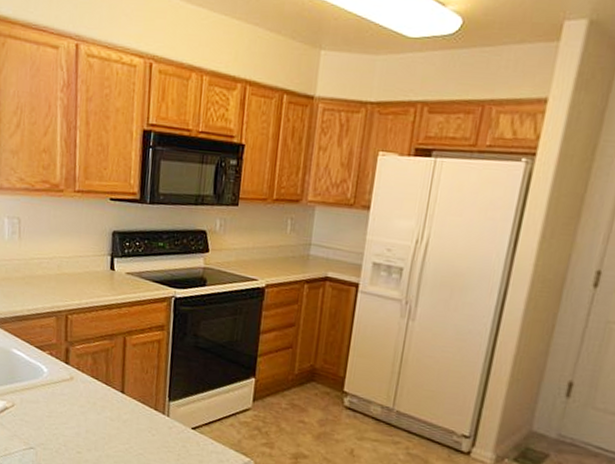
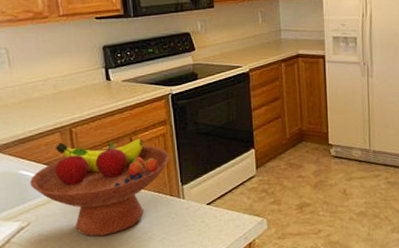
fruit bowl: none [20,327,162,437] -> present [30,139,170,237]

